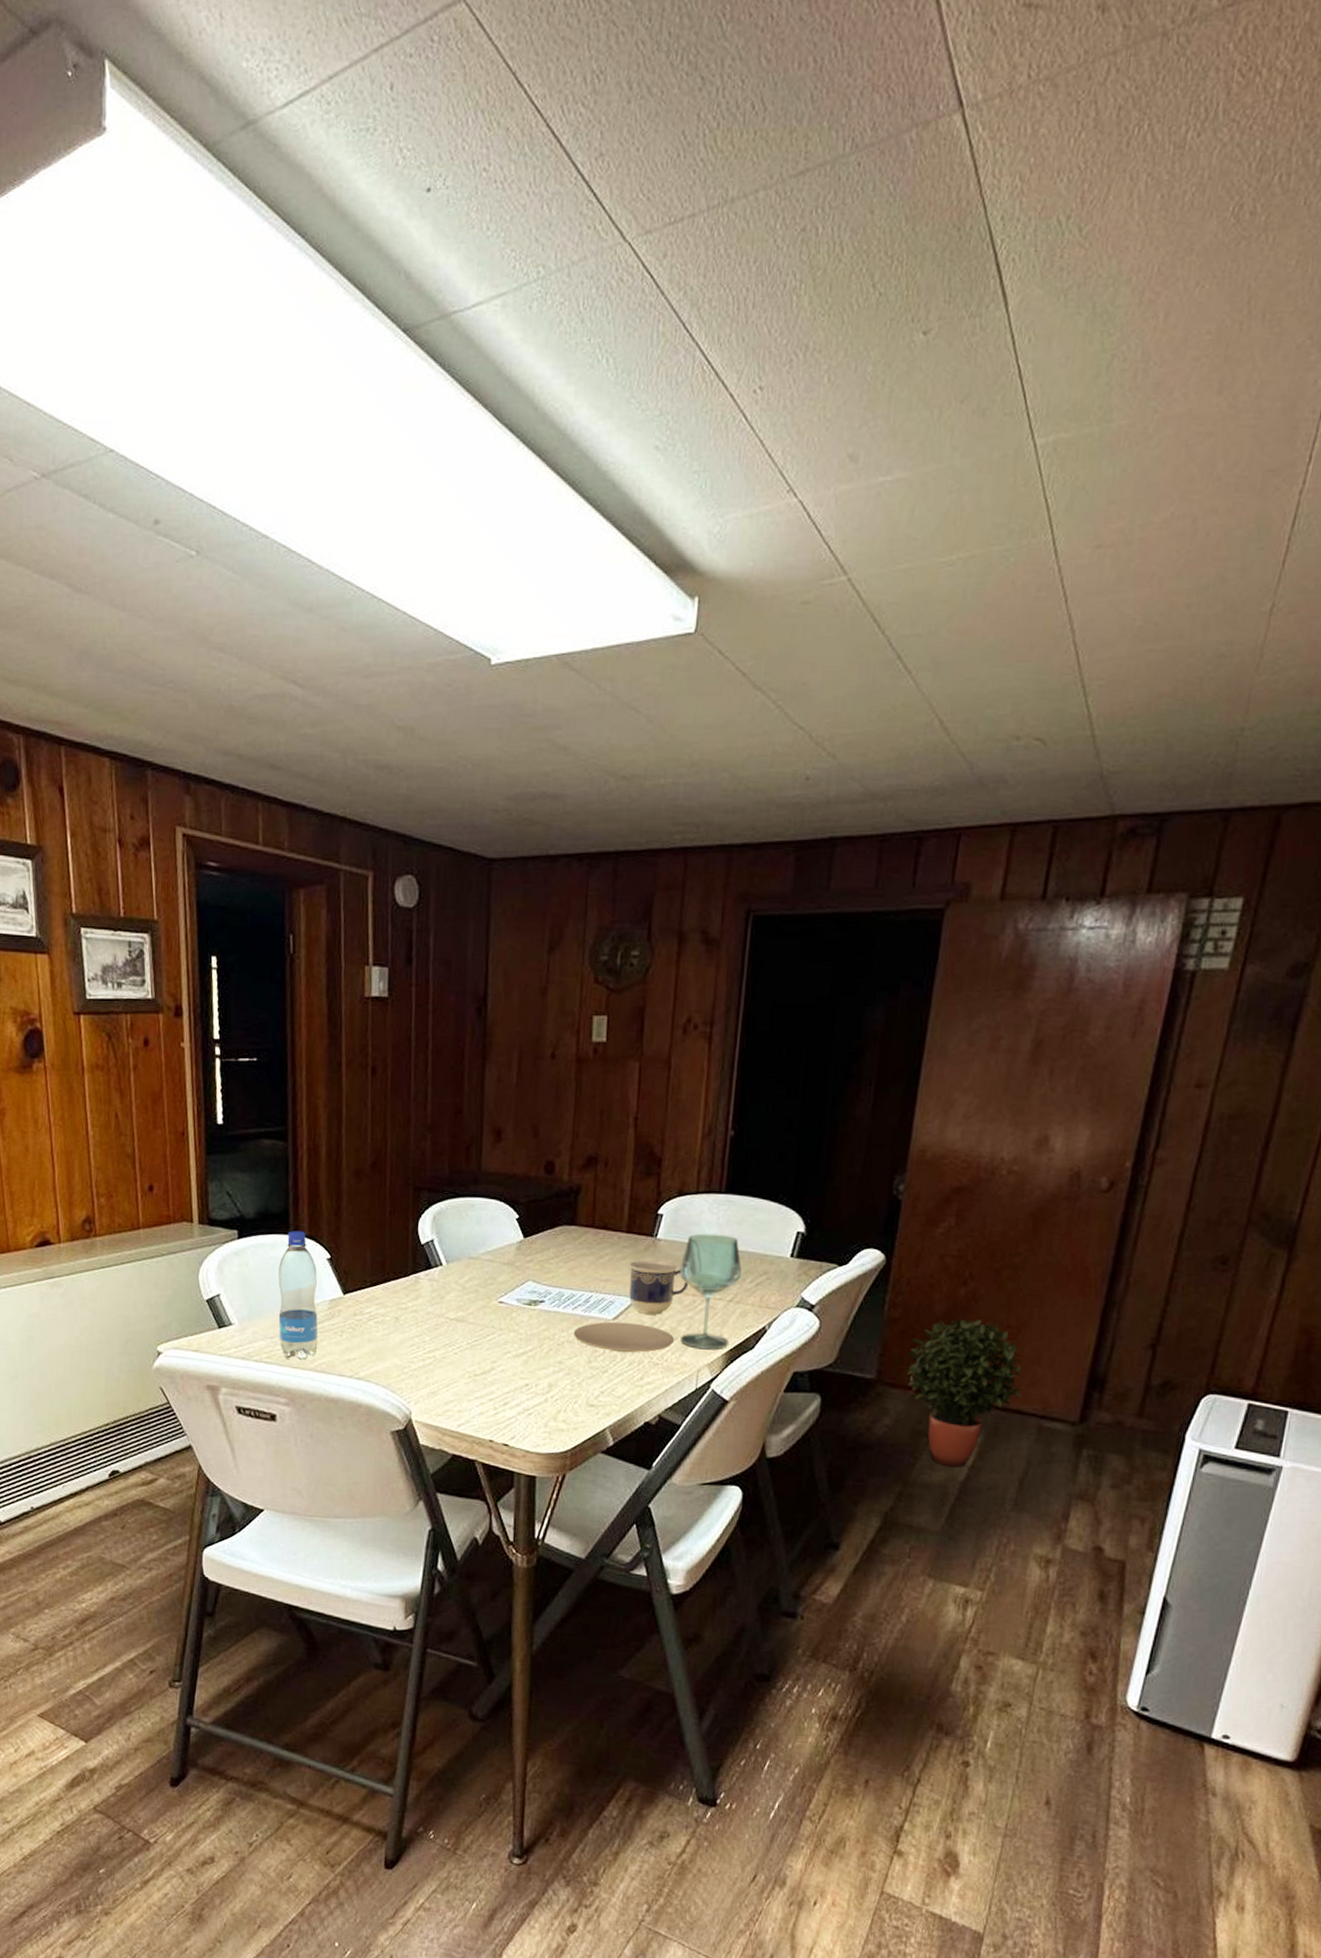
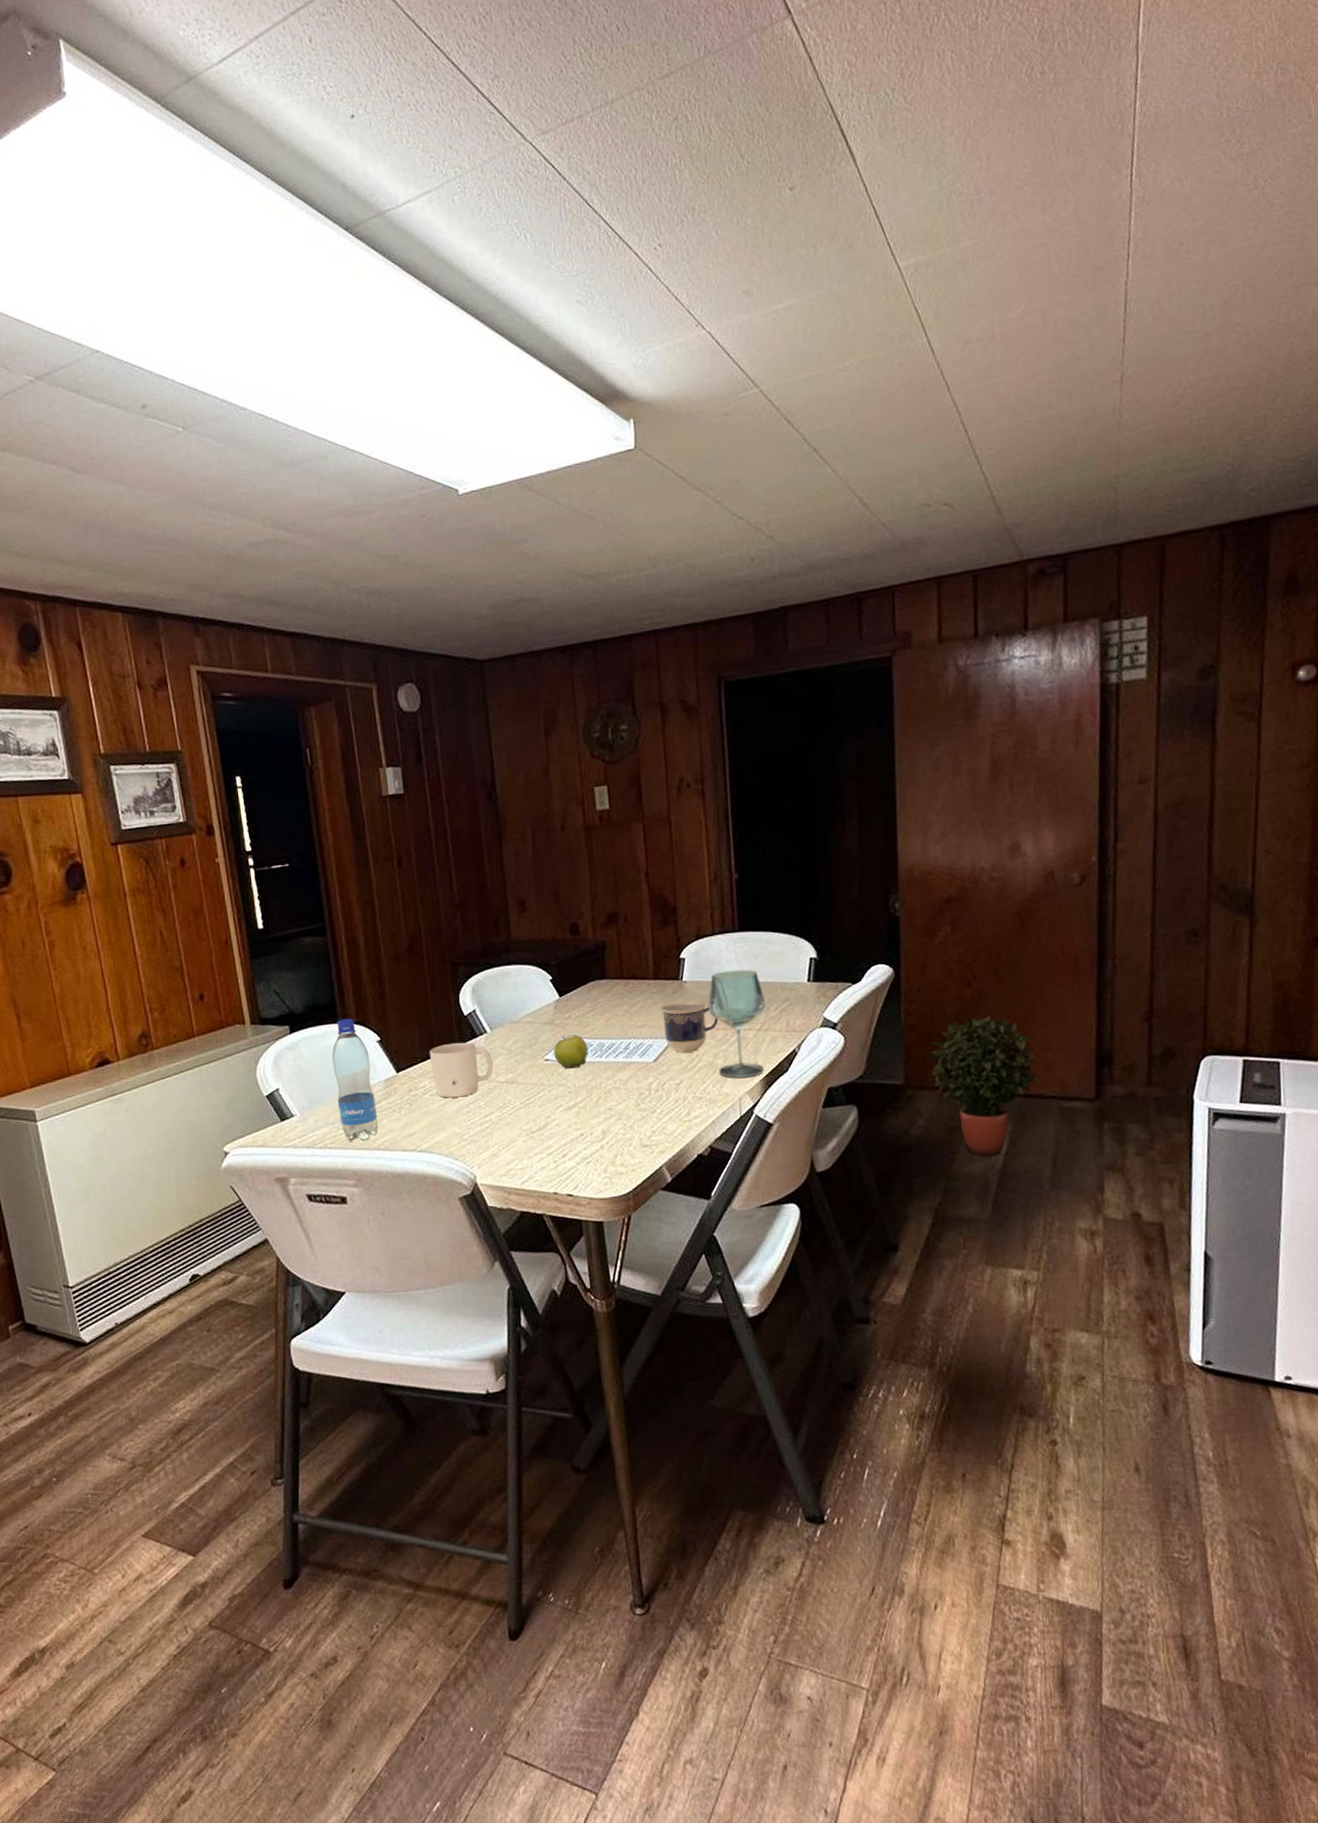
mug: none [379,1271,445,1329] -> present [429,1042,494,1098]
fruit: none [509,1279,546,1315] -> present [554,1034,588,1069]
plate: present [573,1321,675,1353] -> none [618,1062,714,1092]

